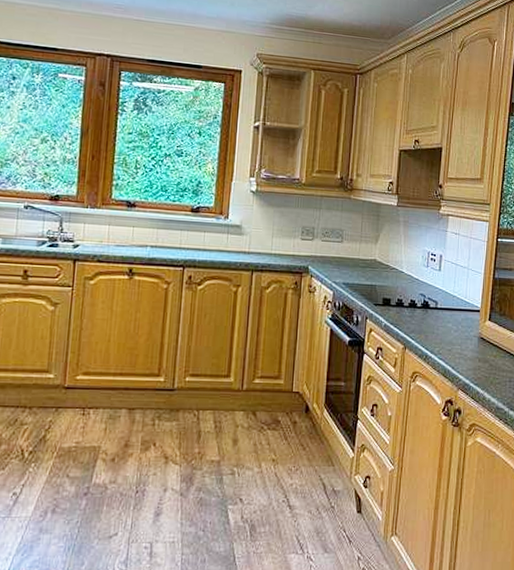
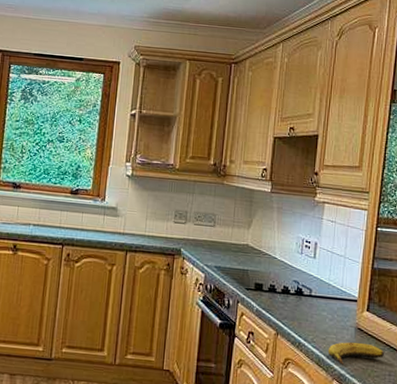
banana: none [453,351,505,374] -> present [327,342,384,365]

